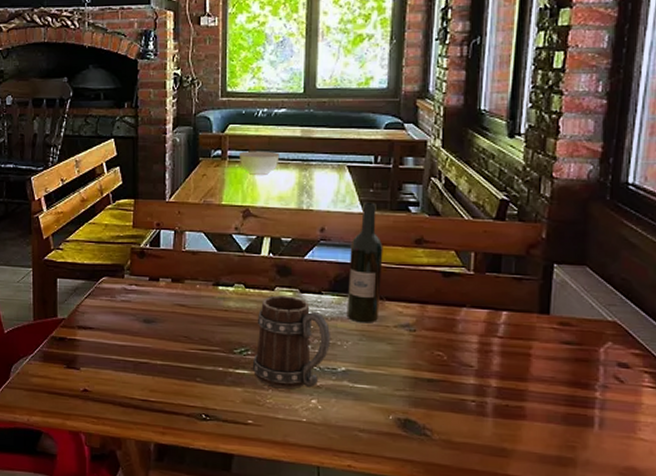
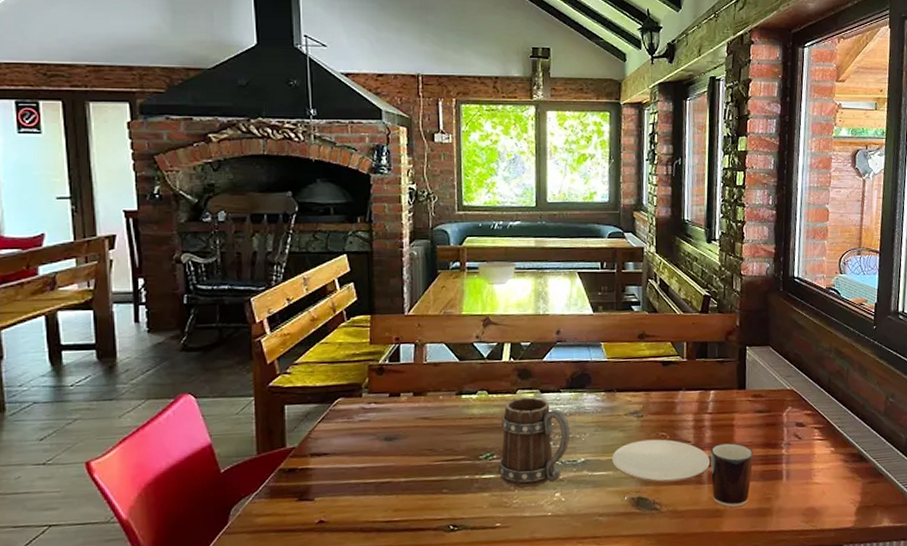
wine bottle: present [346,202,383,323] -> none [583,304,613,415]
plate: none [377,357,496,409] -> present [612,439,710,483]
mug: none [497,374,556,451] -> present [710,443,754,508]

